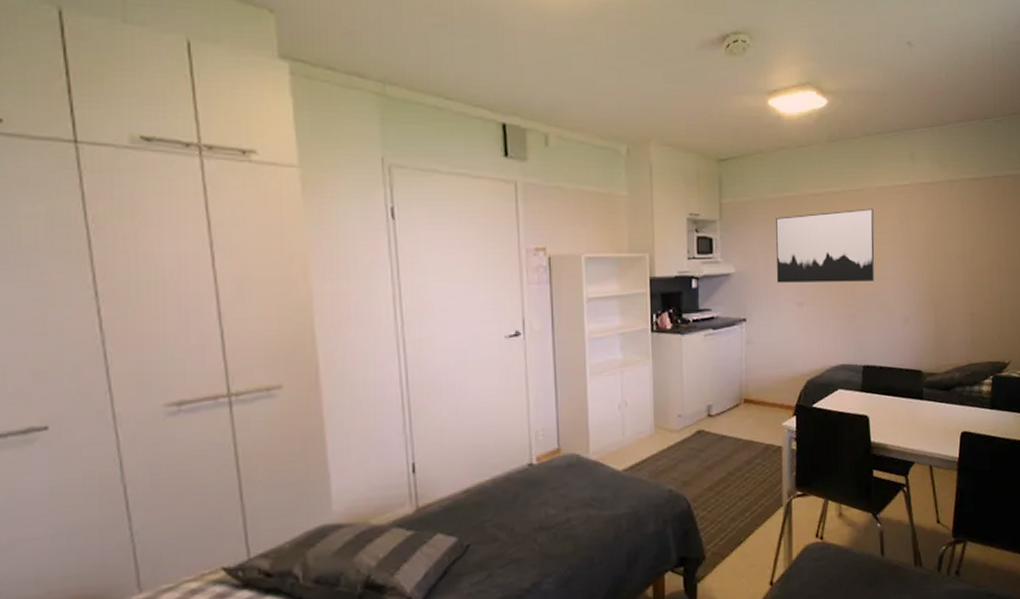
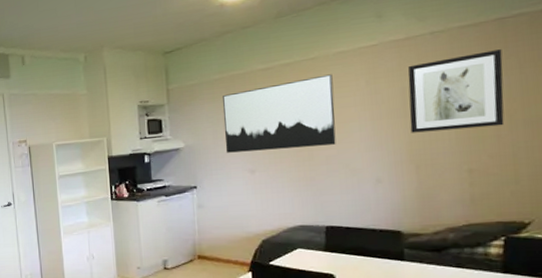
wall art: none [931,205,996,275] -> present [407,49,505,133]

